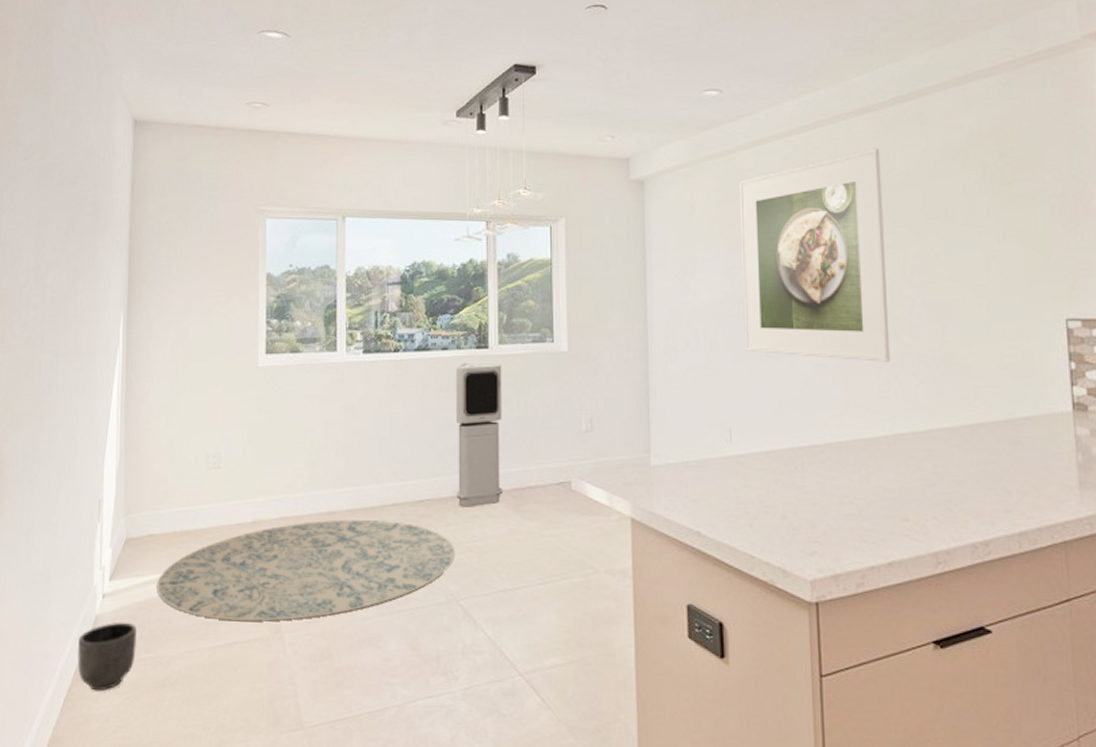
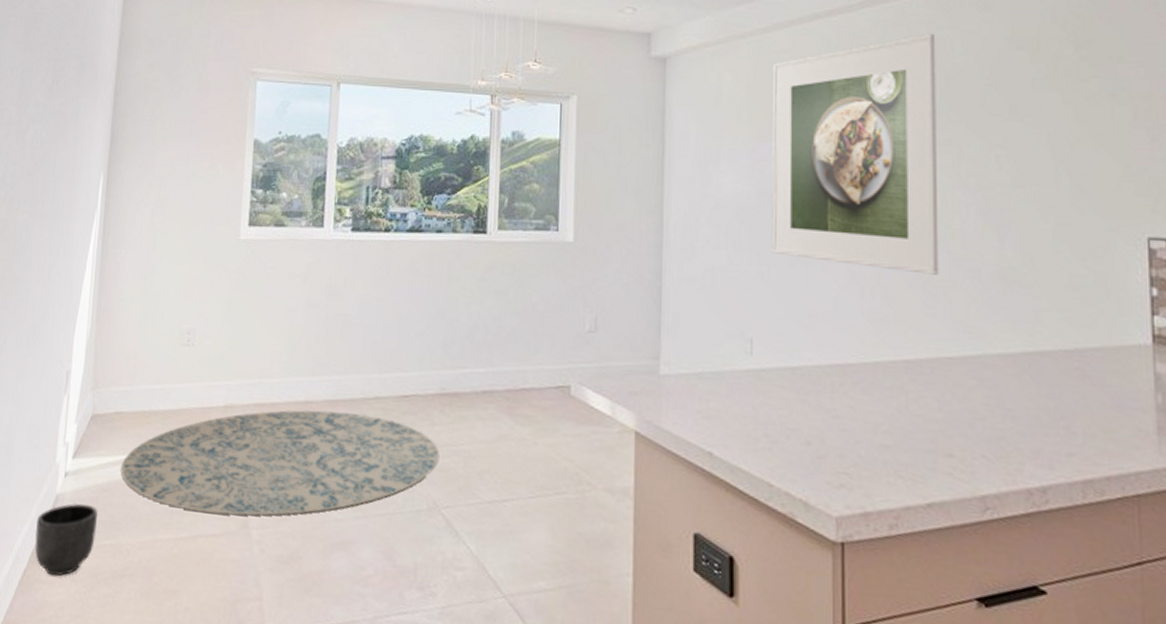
air purifier: present [455,362,503,507] -> none [444,247,501,407]

